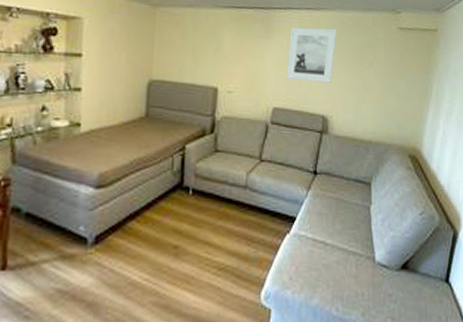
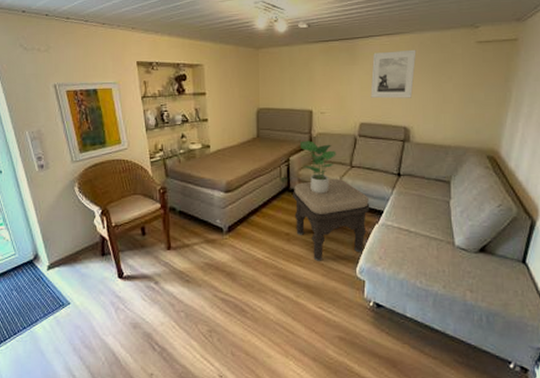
ottoman: none [186,174,281,284] -> present [293,178,370,261]
potted plant: none [200,124,244,194] -> present [301,140,336,194]

